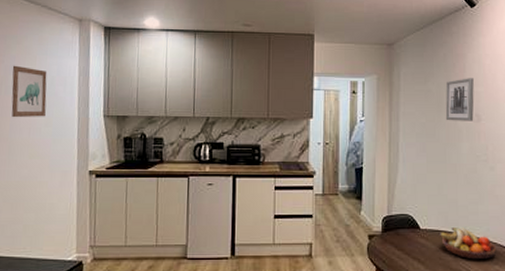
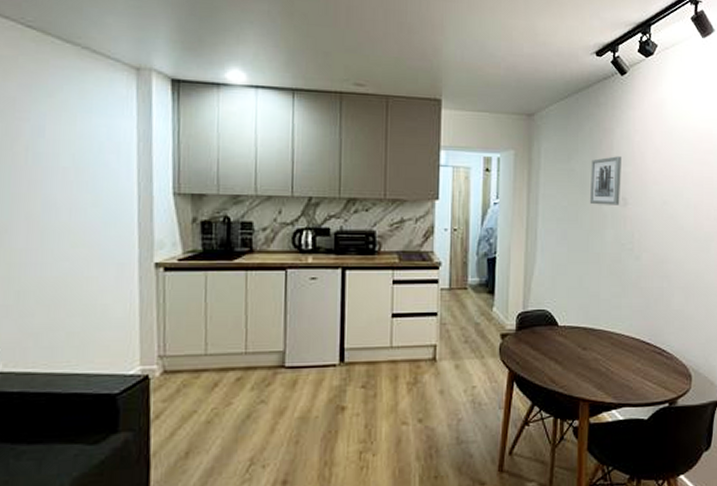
wall art: present [11,65,47,118] -> none [42,125,93,195]
fruit bowl: present [440,228,497,260] -> none [579,323,639,358]

